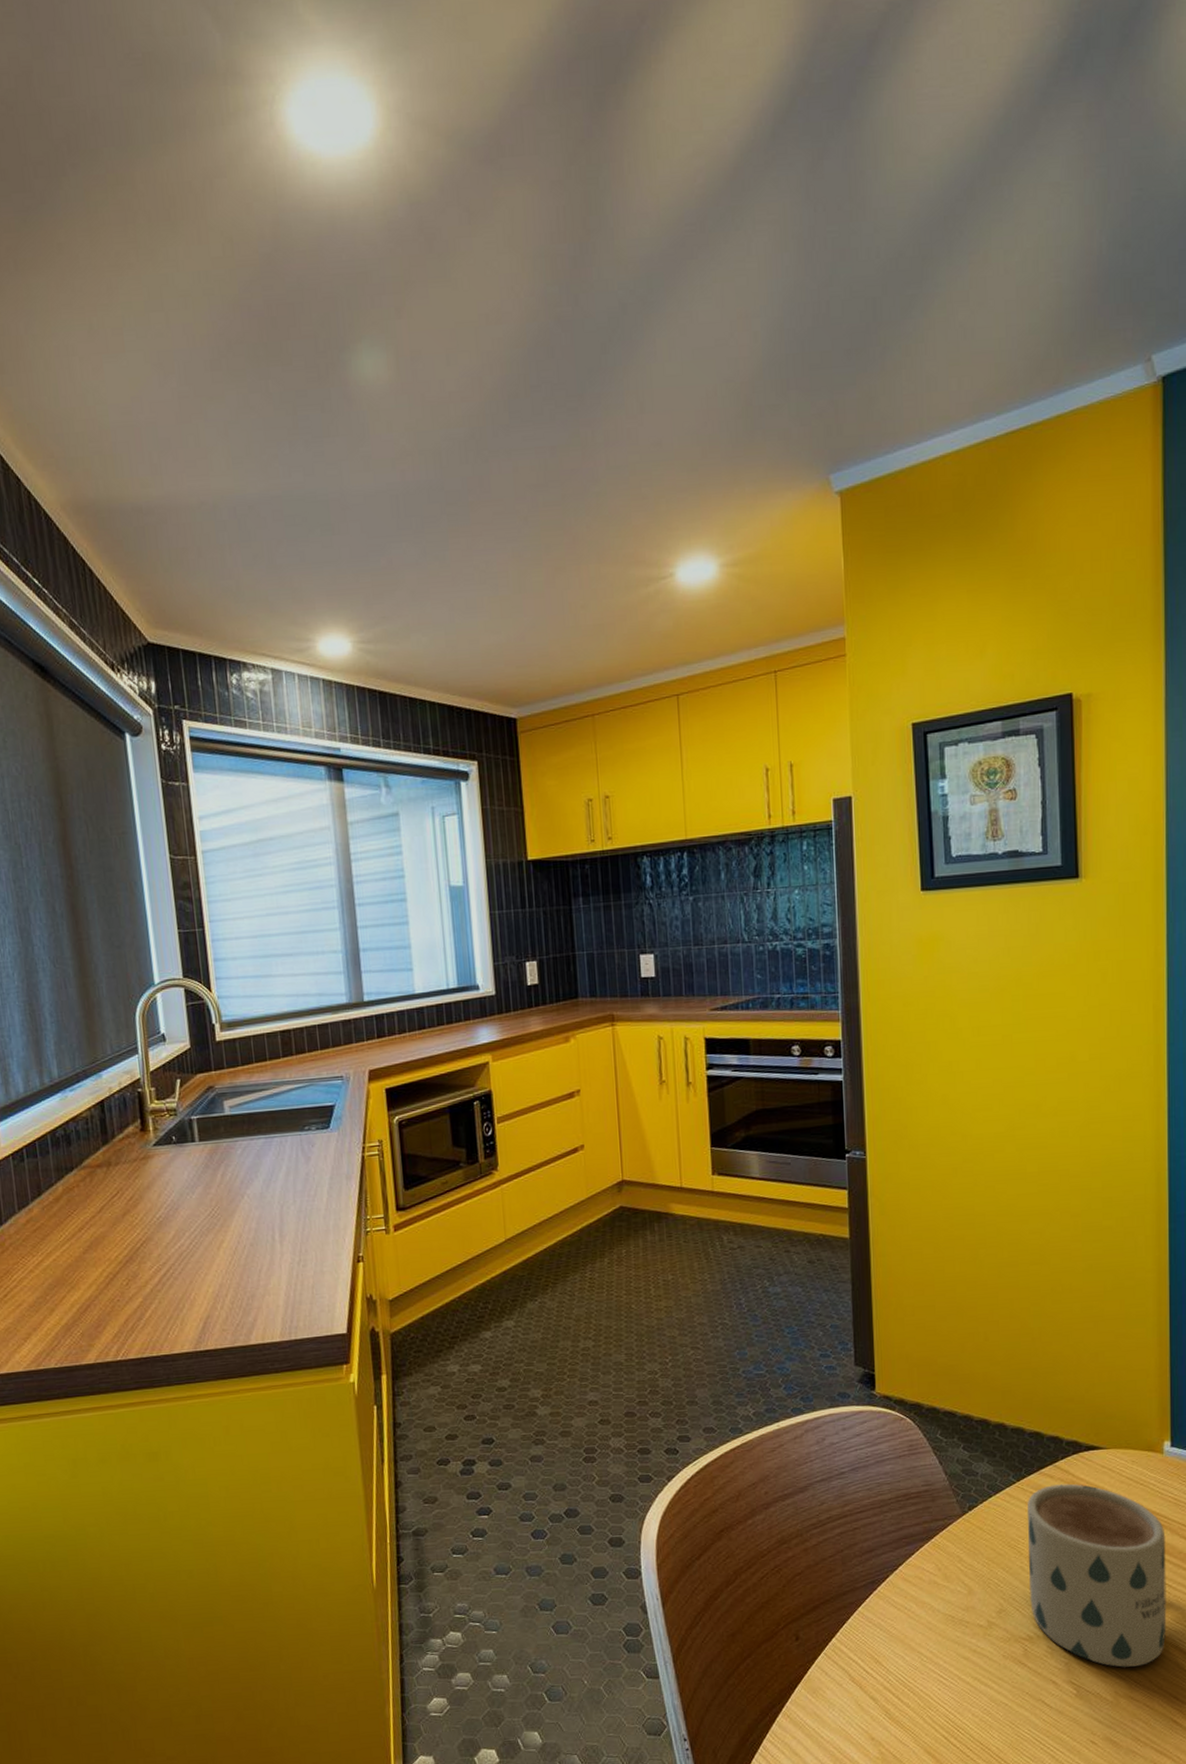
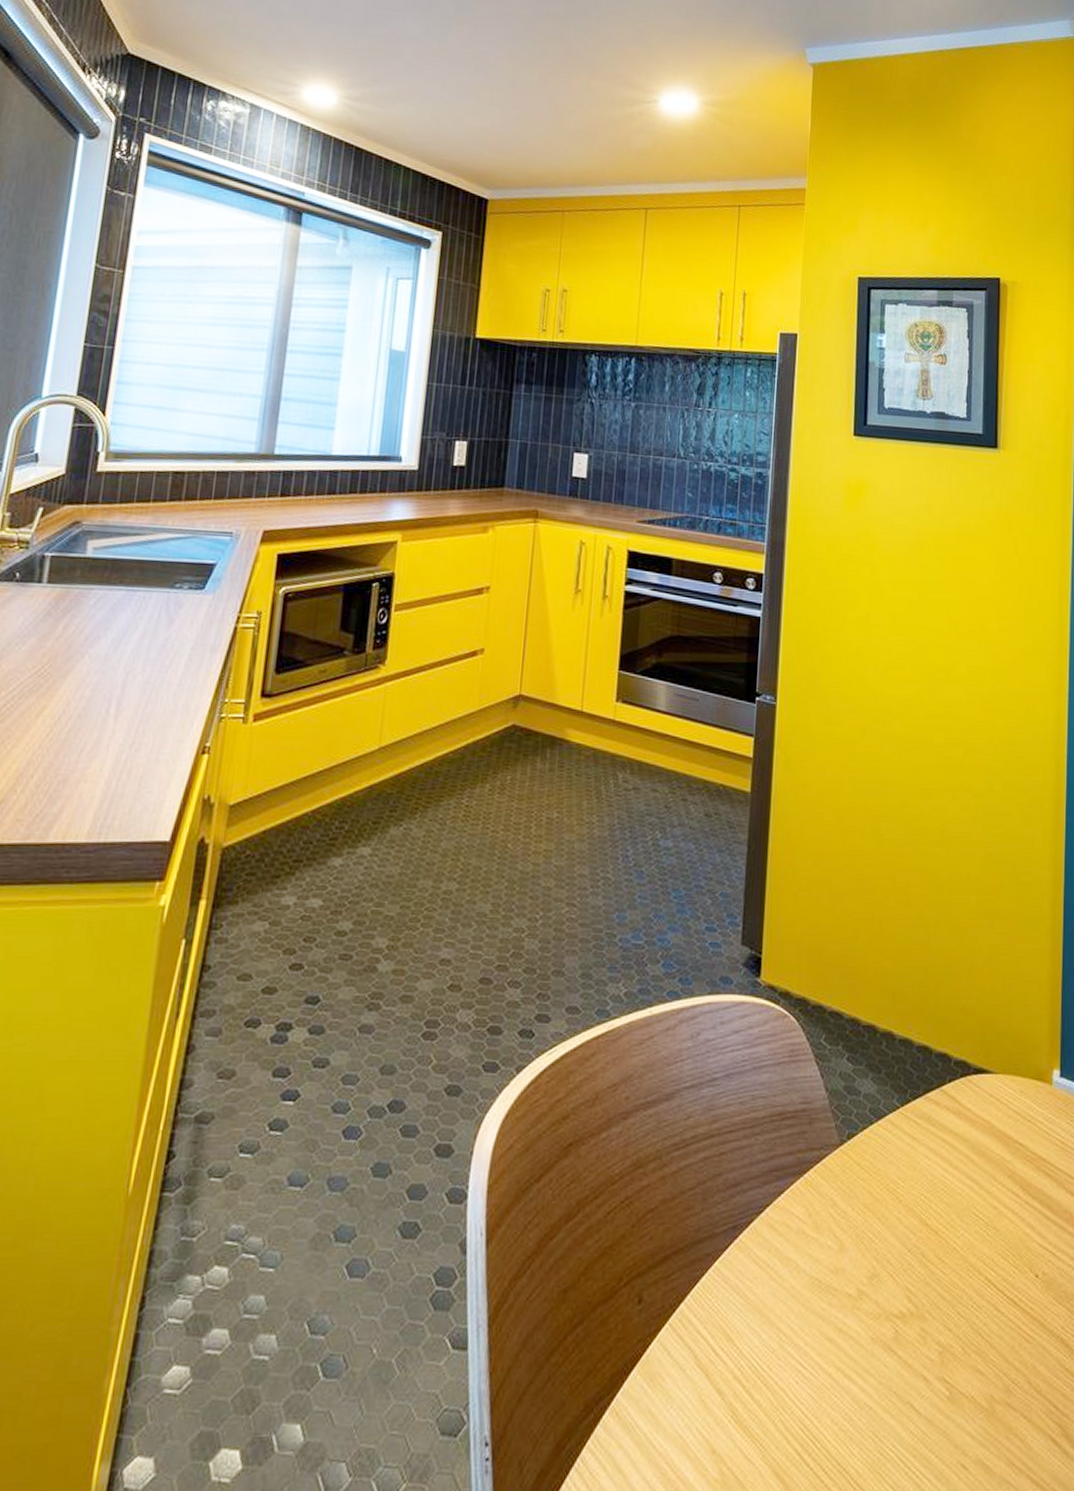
mug: present [1027,1483,1167,1668] -> none [906,1114,1051,1362]

